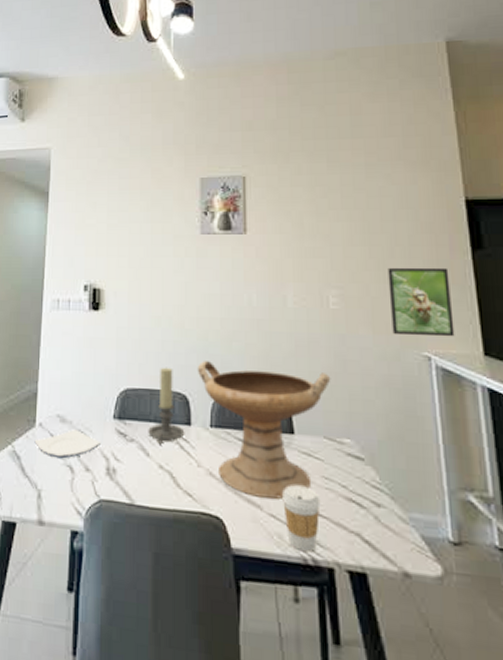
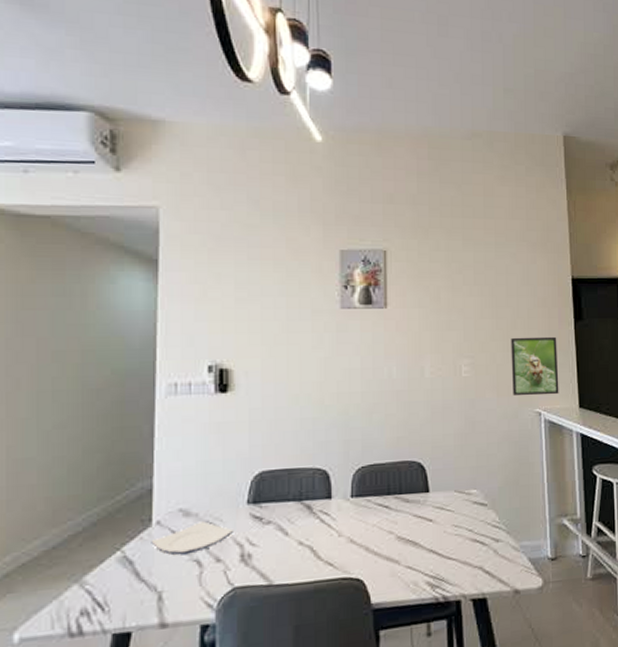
candle holder: present [148,367,185,445] -> none [286,444,325,523]
decorative bowl: present [197,361,331,499] -> none [337,434,462,554]
coffee cup: present [282,485,321,551] -> none [418,536,451,592]

